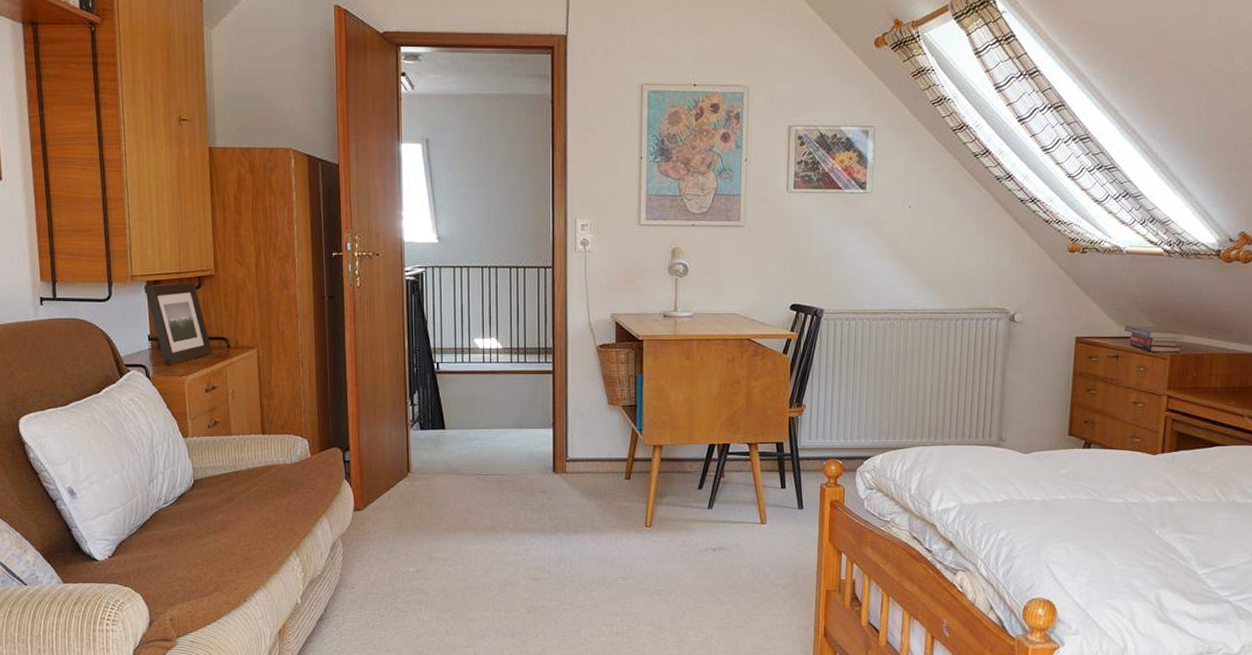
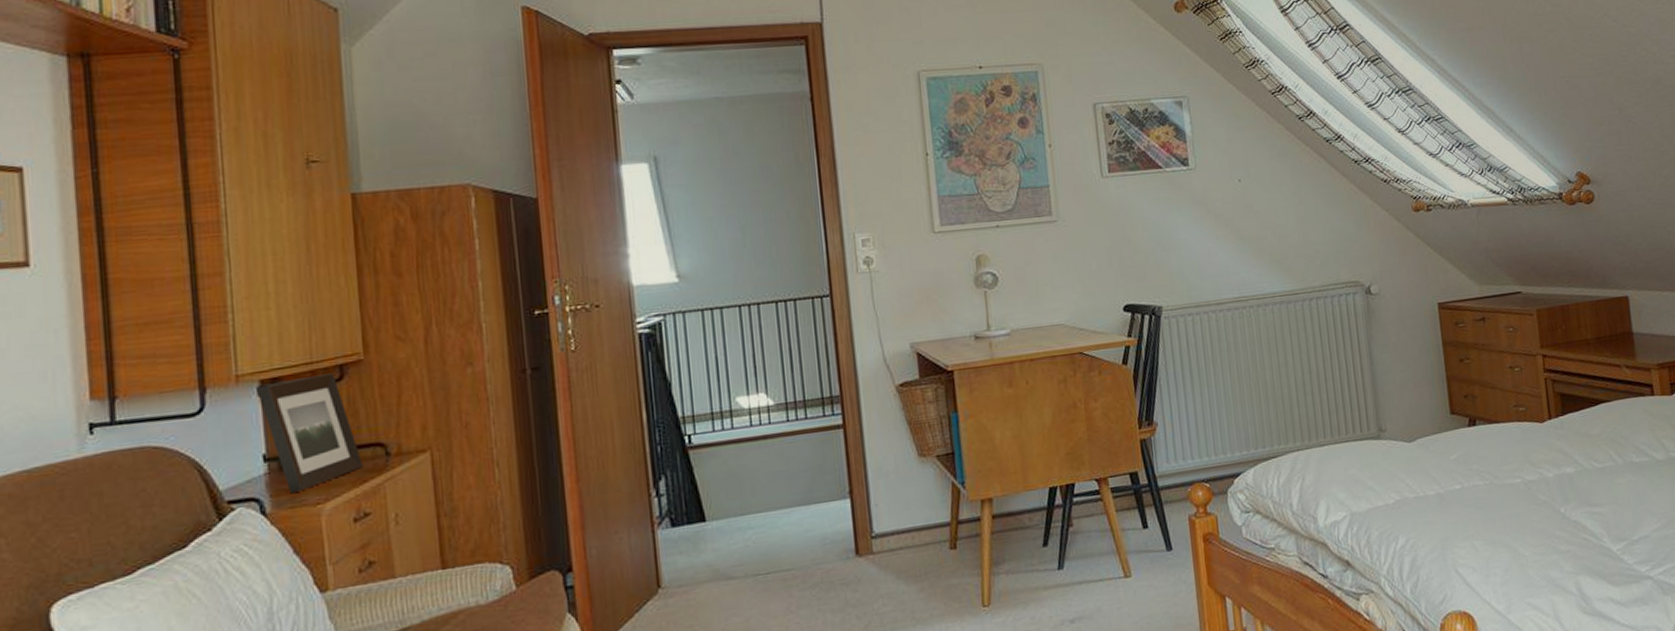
books: present [1124,326,1185,354] -> none [1484,281,1547,310]

